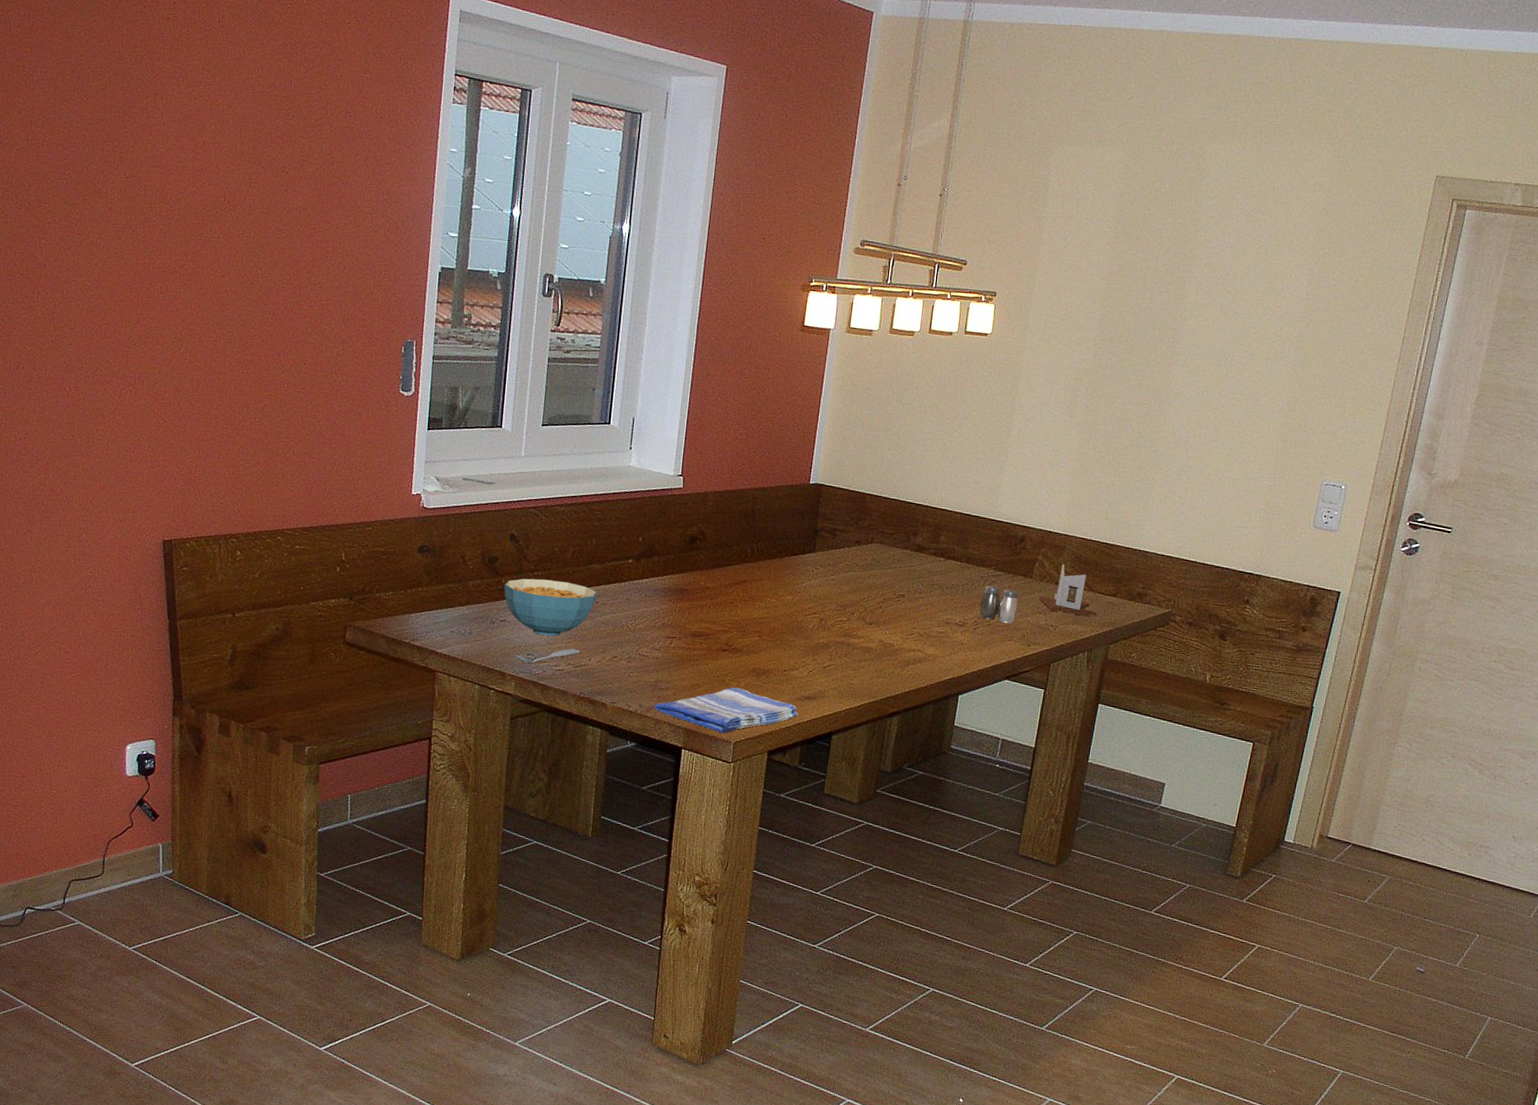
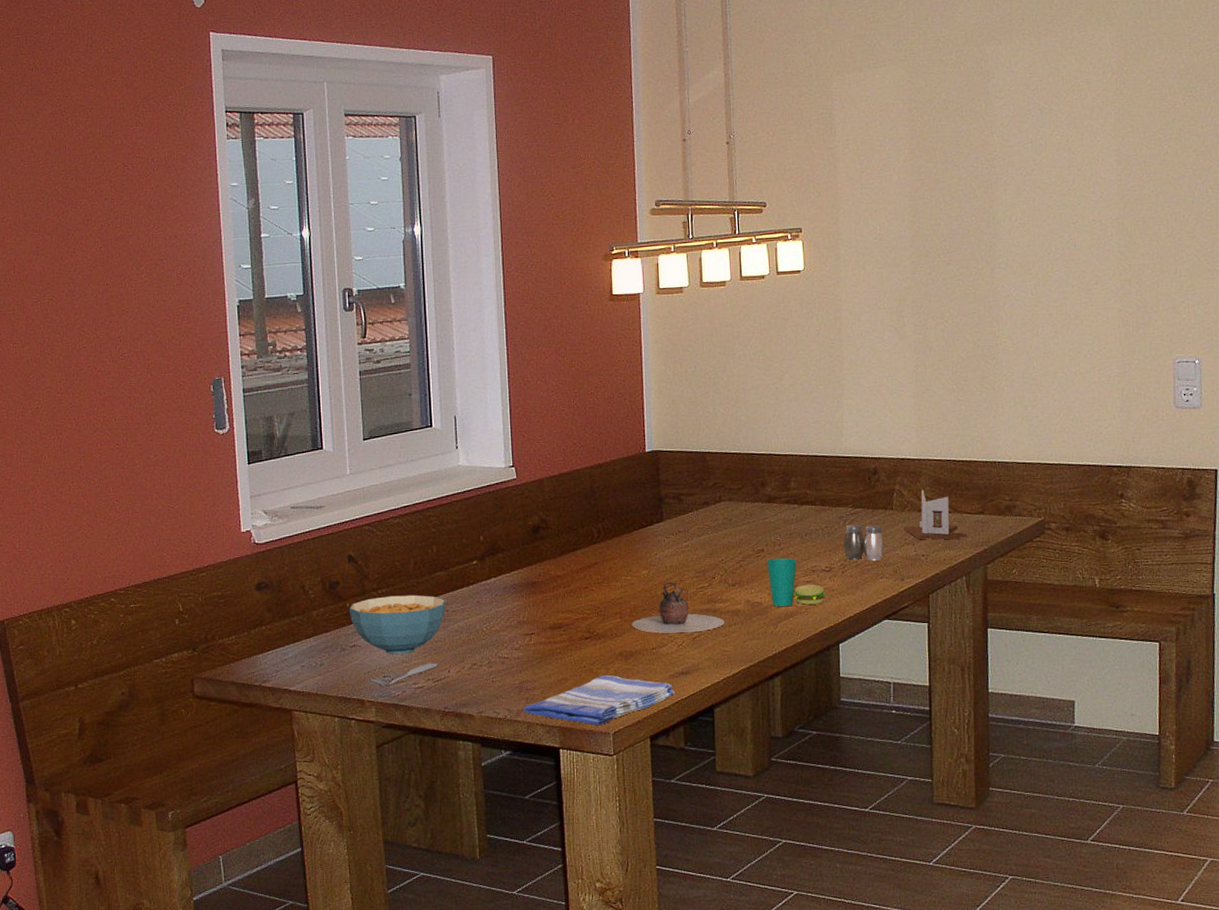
teapot: none [768,610,857,662] -> present [631,582,725,634]
cup: none [903,605,955,655] -> present [767,558,826,607]

